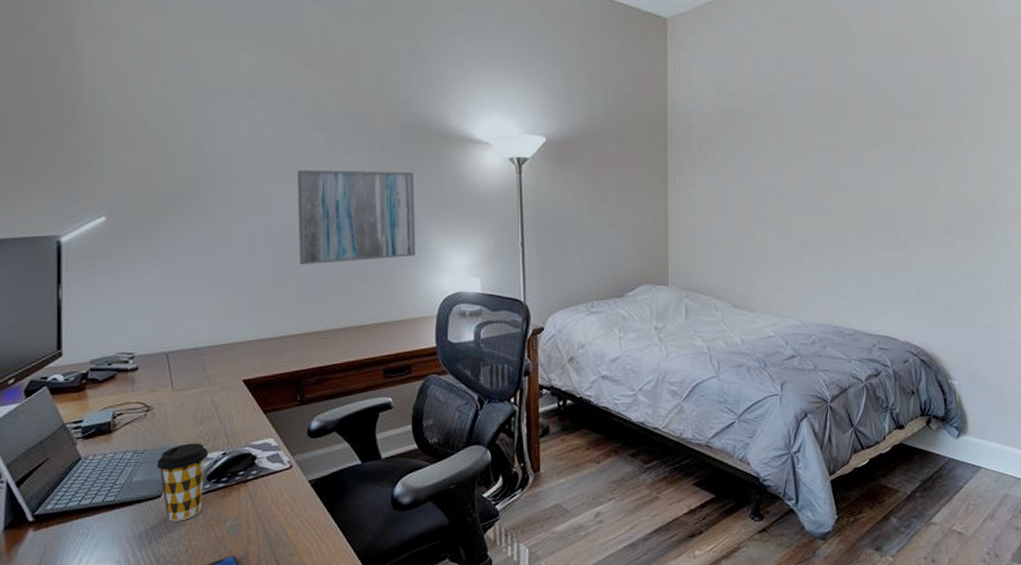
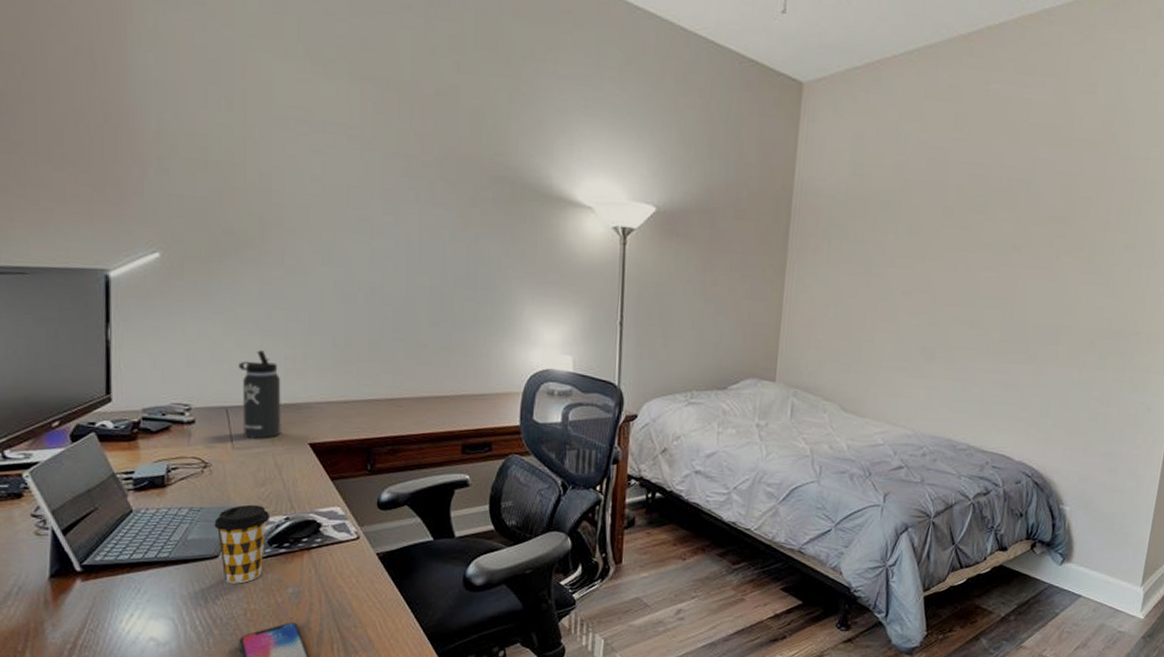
thermos bottle: none [177,297,217,380] -> present [238,350,281,439]
wall art: present [296,170,415,265] -> none [375,219,507,327]

